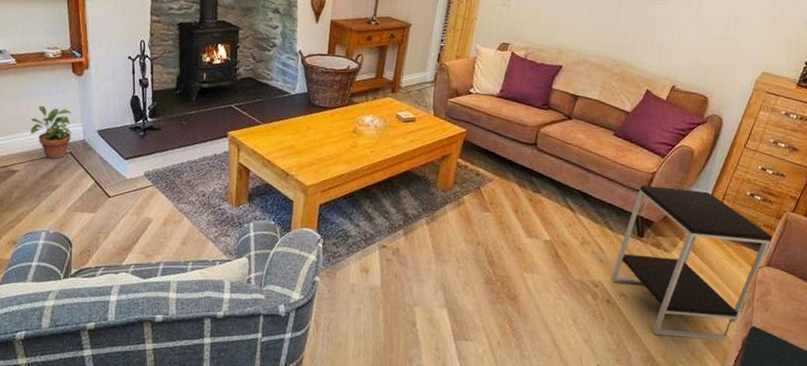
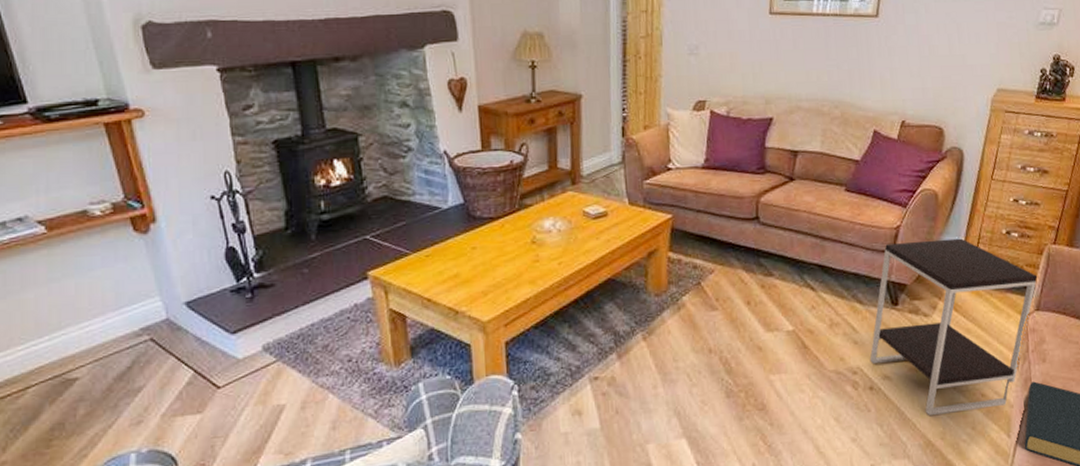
potted plant: present [30,105,73,159] -> none [83,282,150,353]

